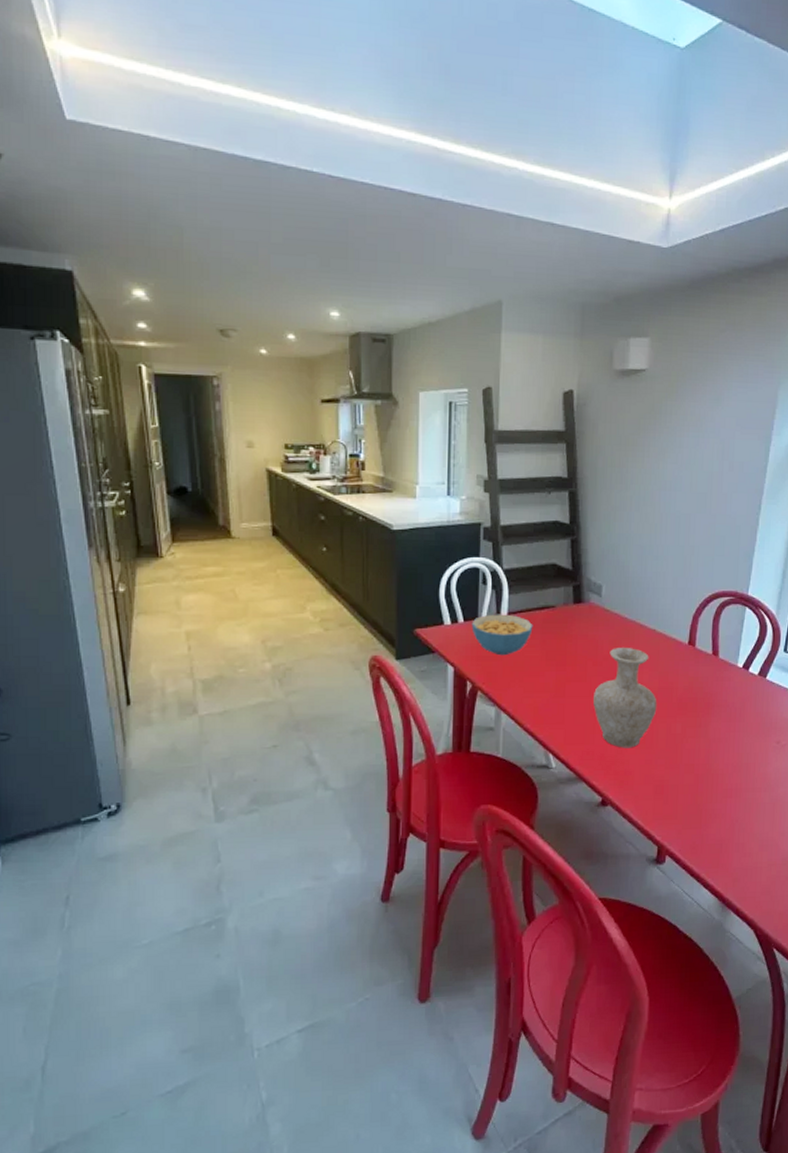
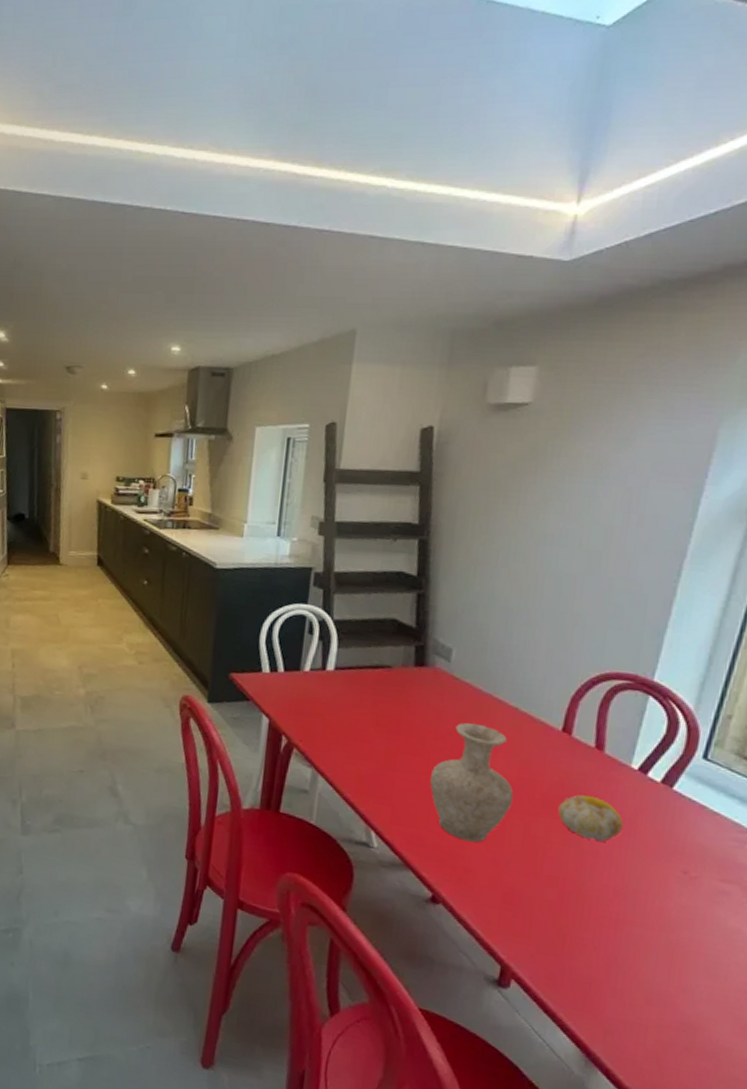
cereal bowl: present [471,614,533,656] -> none [292,666,364,714]
fruit: none [690,694,735,729] -> present [558,795,623,842]

